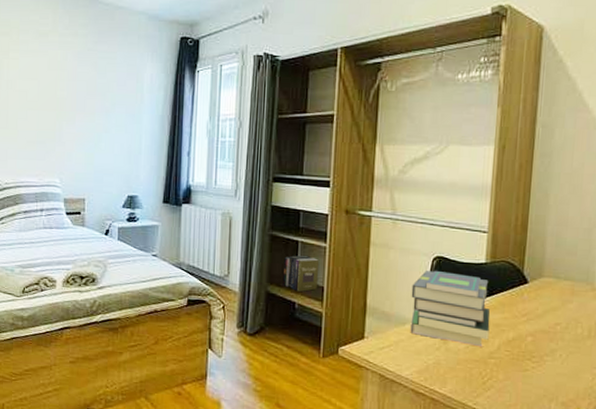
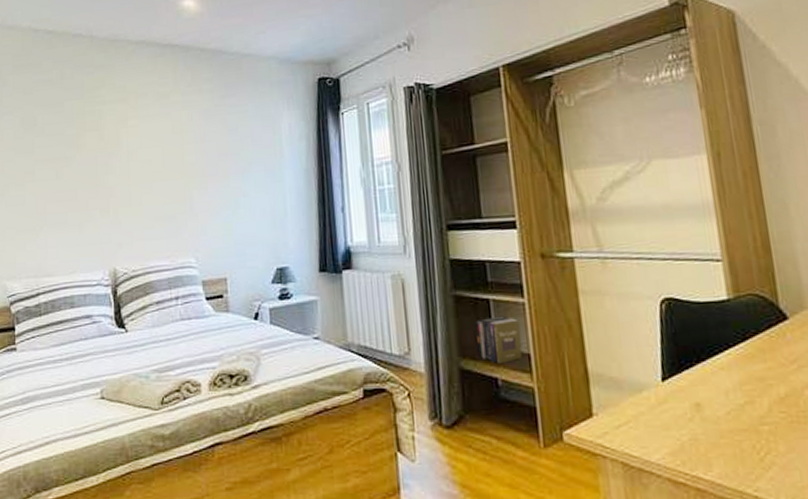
books: present [410,270,490,347] -> none [640,316,754,411]

